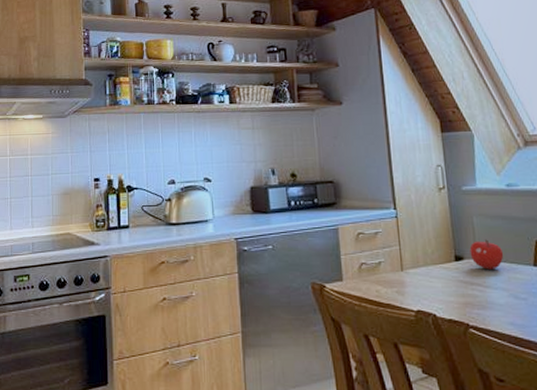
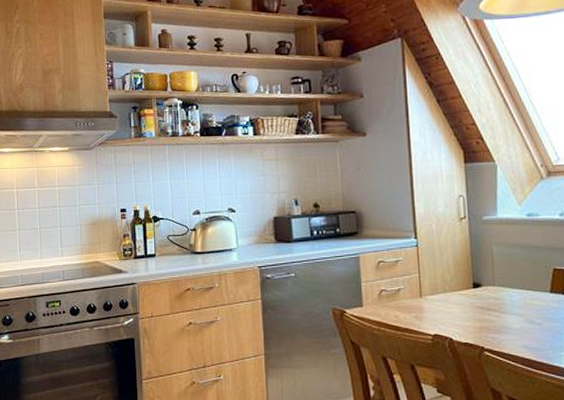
fruit: present [469,239,504,270] -> none [488,267,522,296]

